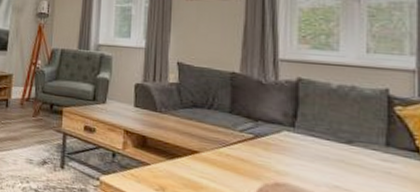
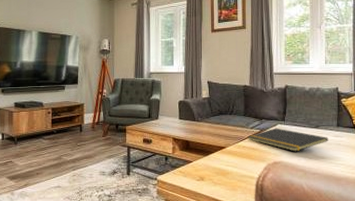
notepad: none [234,135,370,174] -> present [248,127,329,152]

